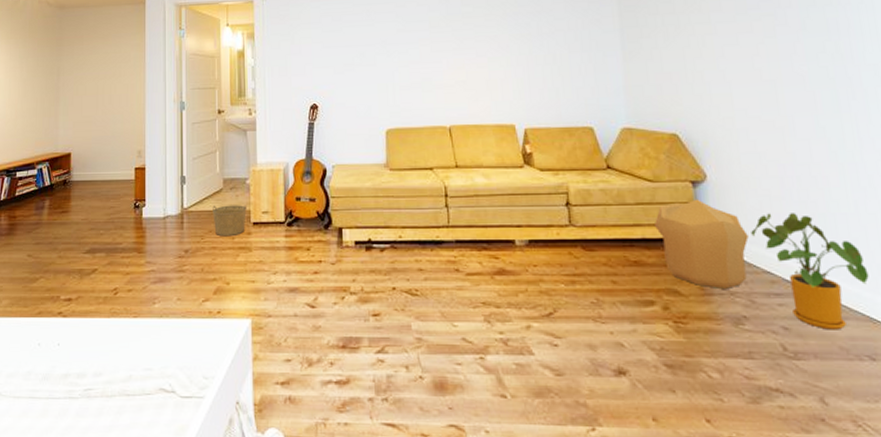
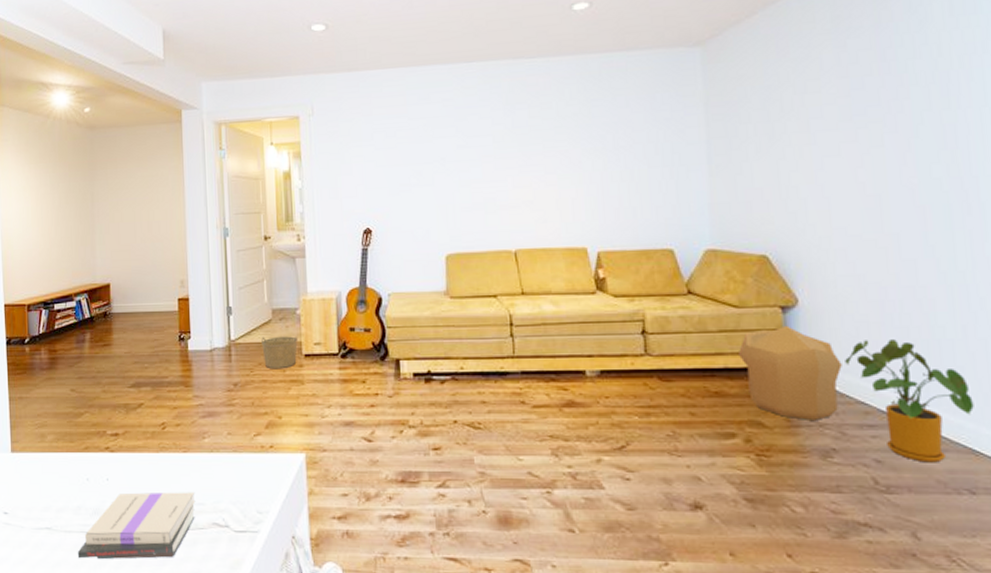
books: none [25,357,144,426] -> present [77,492,196,560]

